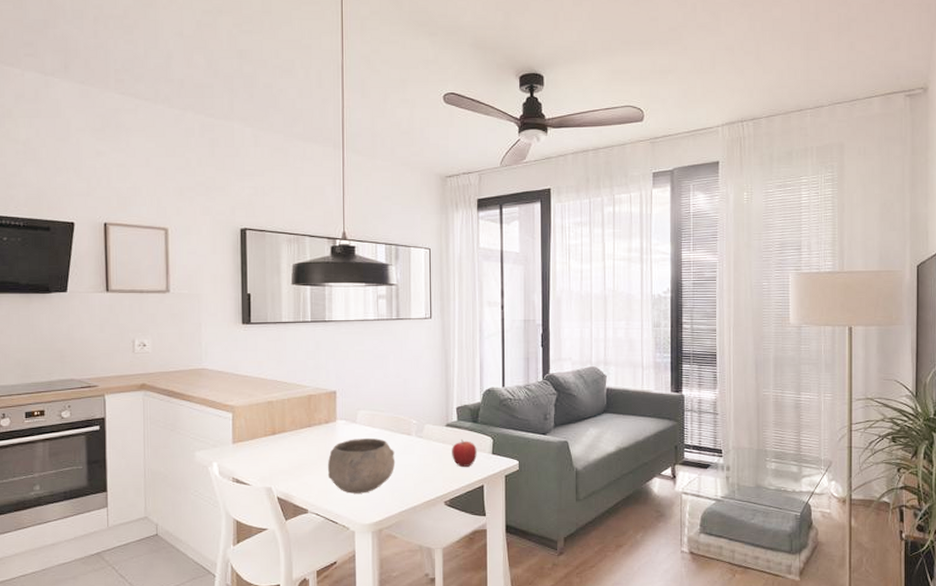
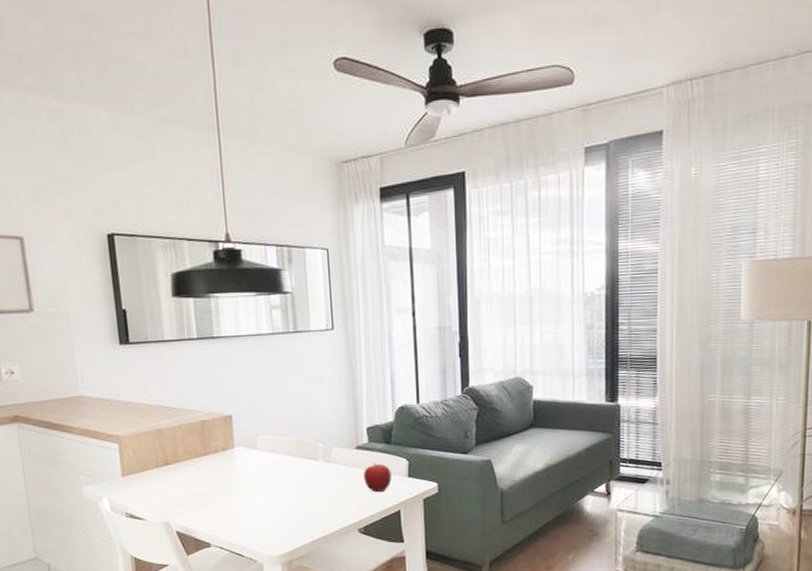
bowl: present [327,438,396,494] -> none [228,465,303,525]

